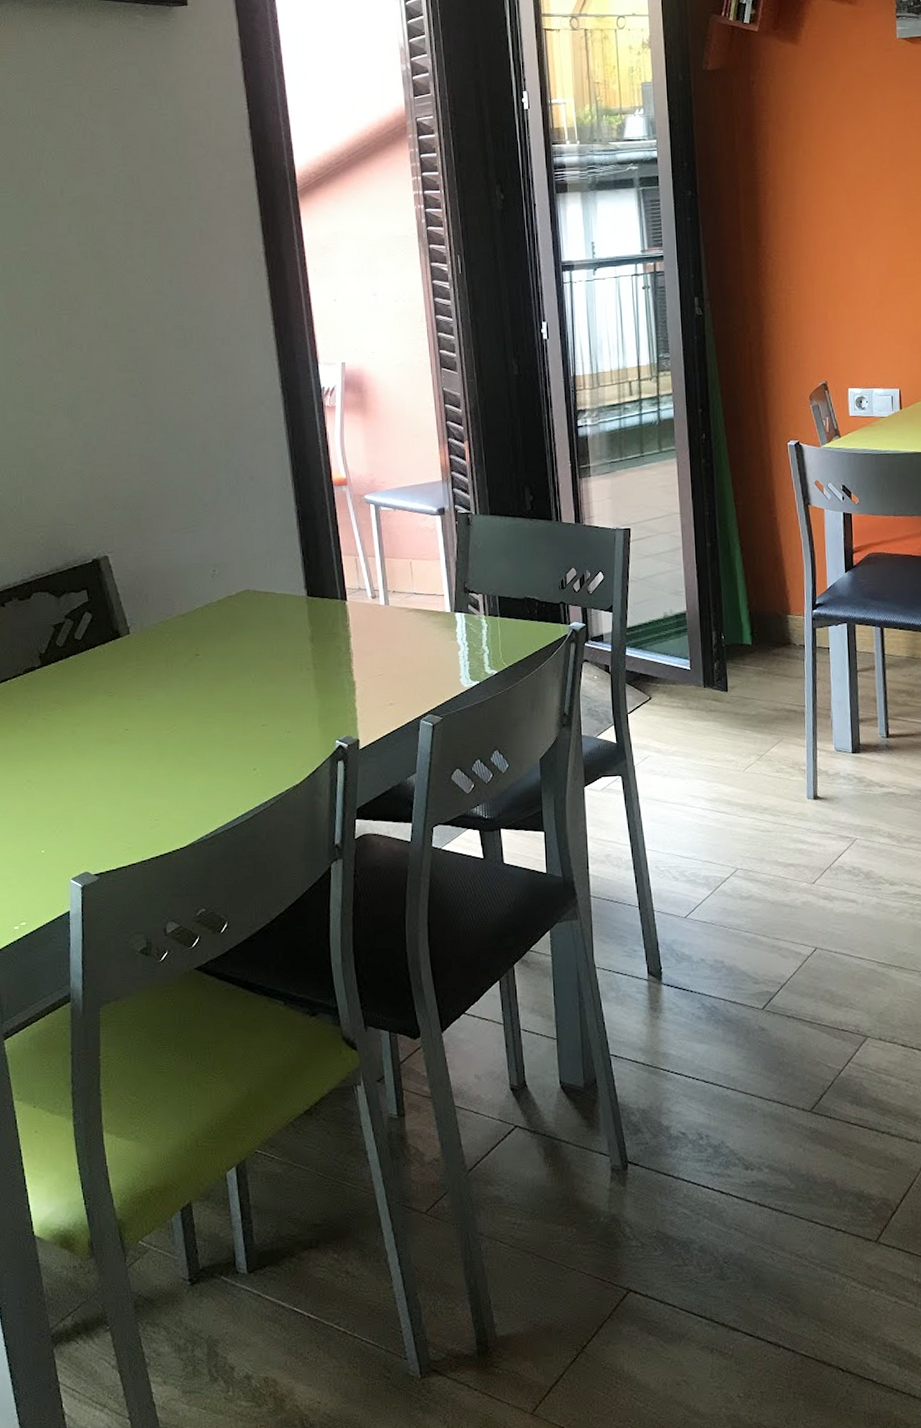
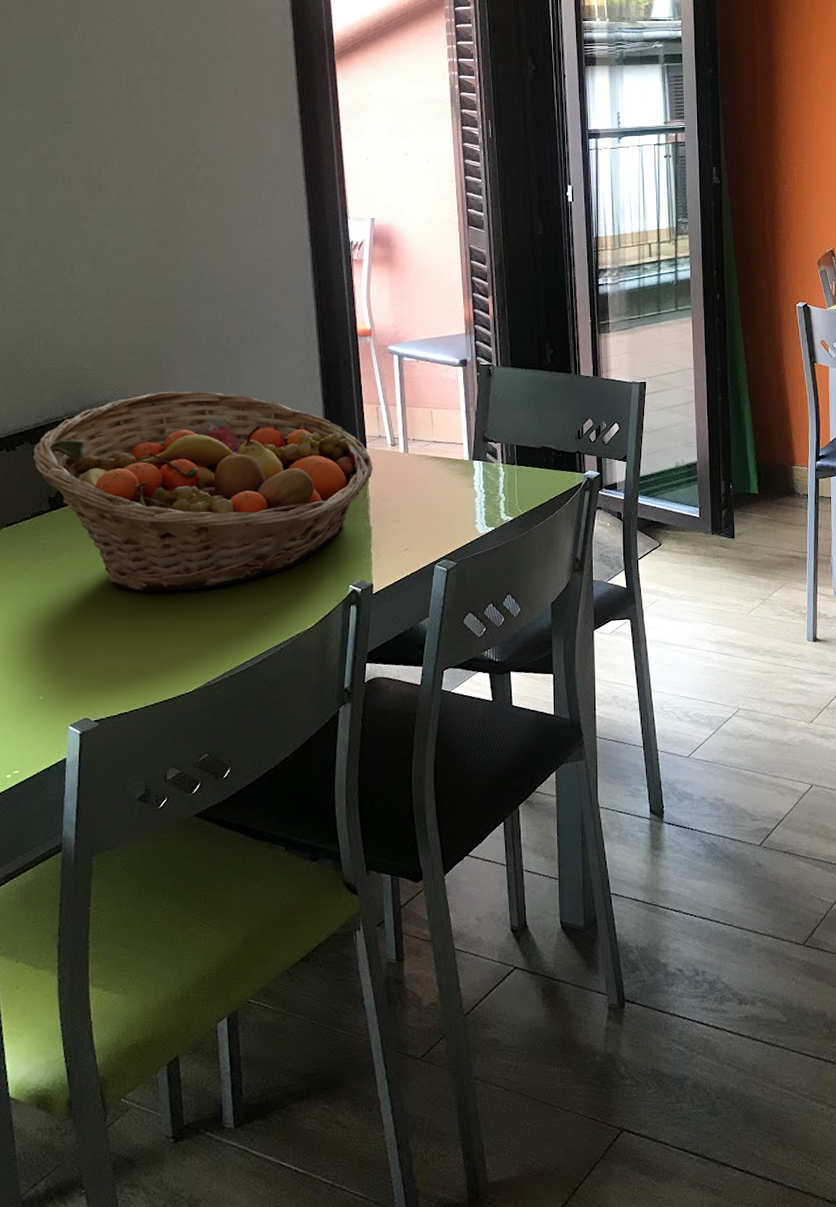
fruit basket: none [21,545,354,748] -> present [32,391,373,592]

